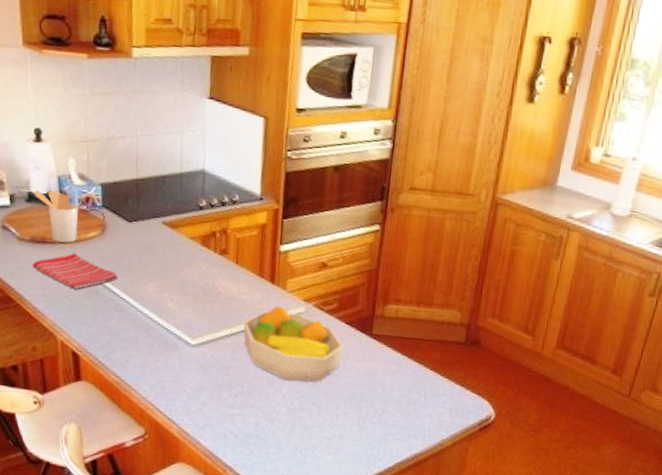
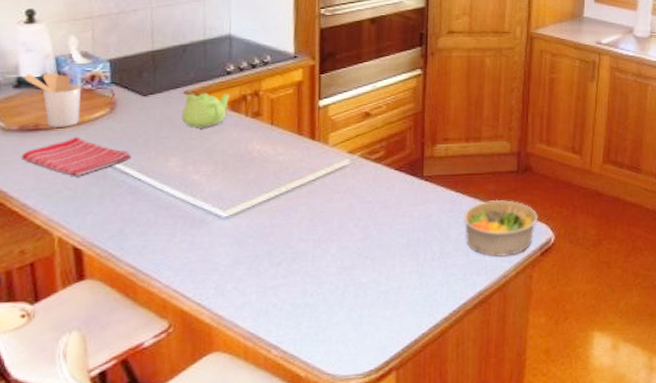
teapot: none [159,224,201,259] -> present [181,93,229,128]
fruit bowl: present [243,305,344,382] -> none [282,161,395,238]
bowl: none [406,368,481,426] -> present [462,199,539,257]

